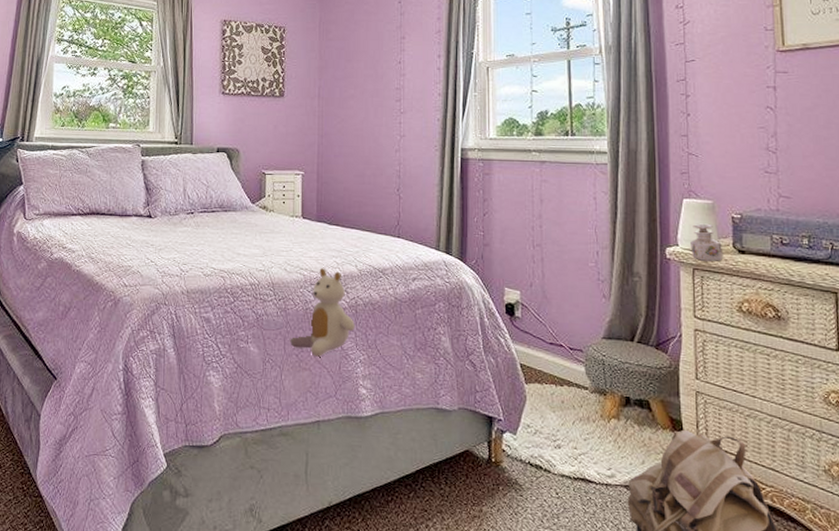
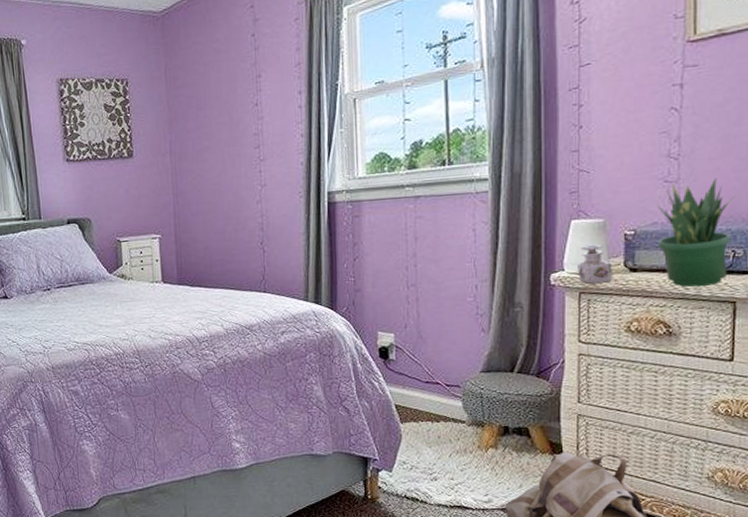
stuffed bear: present [290,268,355,357] -> none [160,331,225,417]
planter: none [758,173,828,274] -> present [655,177,734,287]

